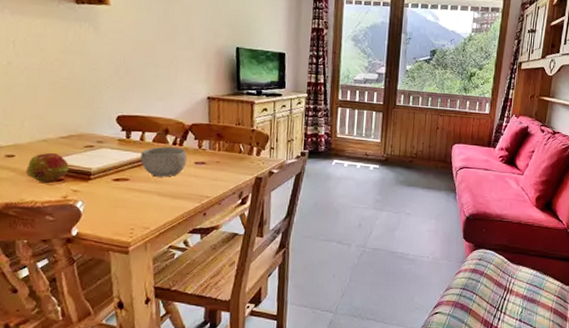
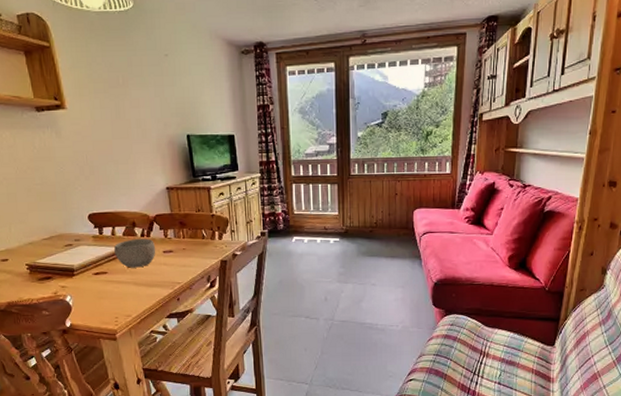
fruit: present [26,152,69,183] -> none [19,253,55,281]

